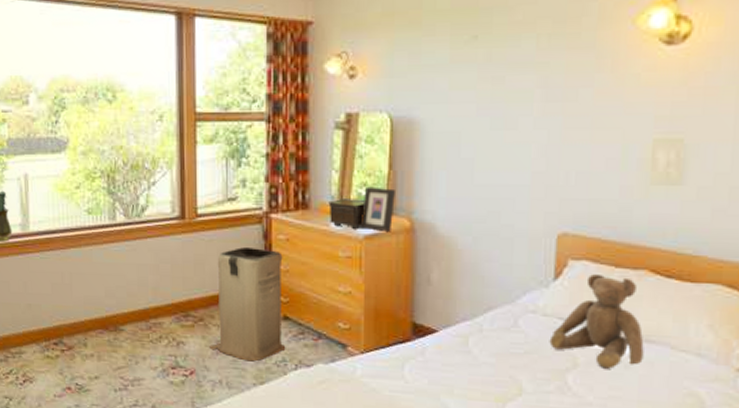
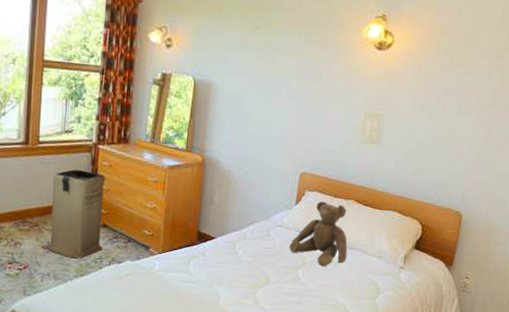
jewelry box: present [328,199,365,229] -> none [143,137,171,161]
picture frame: present [360,186,395,231] -> none [166,129,193,164]

